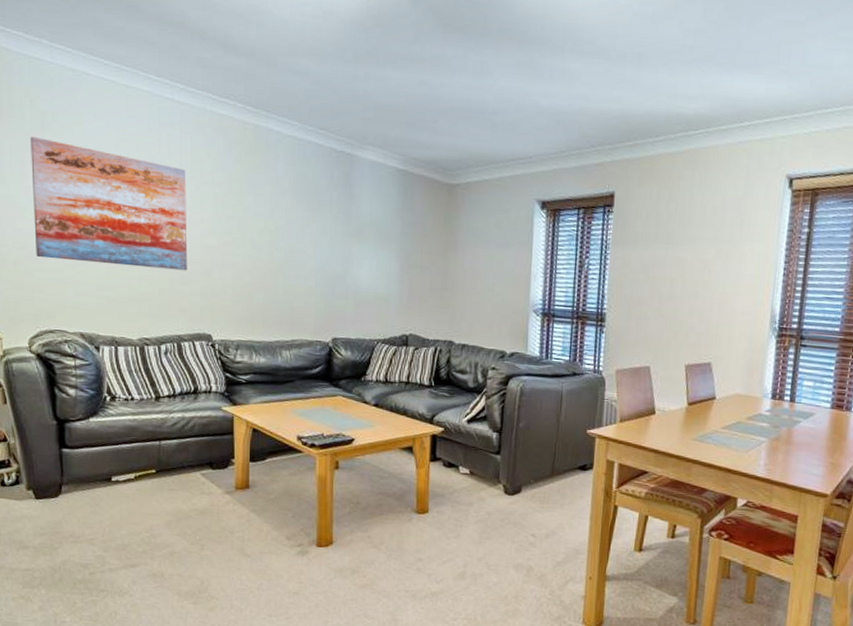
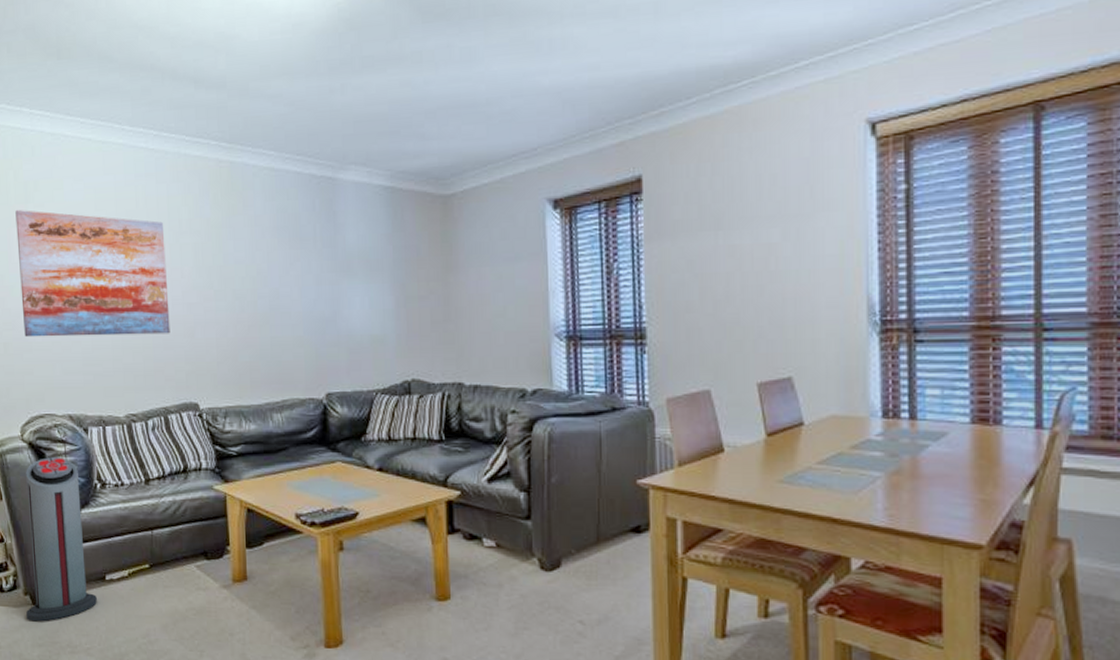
air purifier: none [29,369,102,514] -> present [26,457,97,622]

